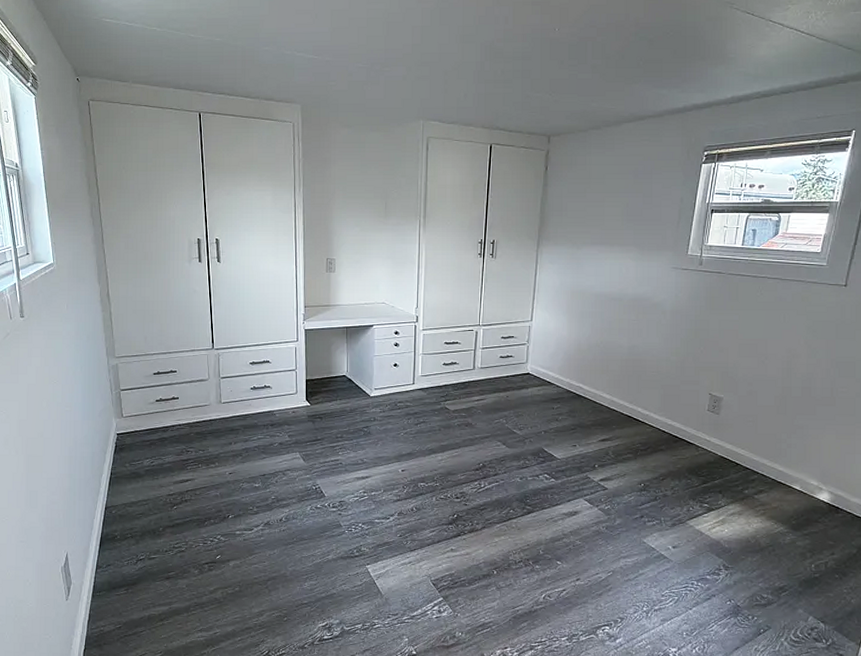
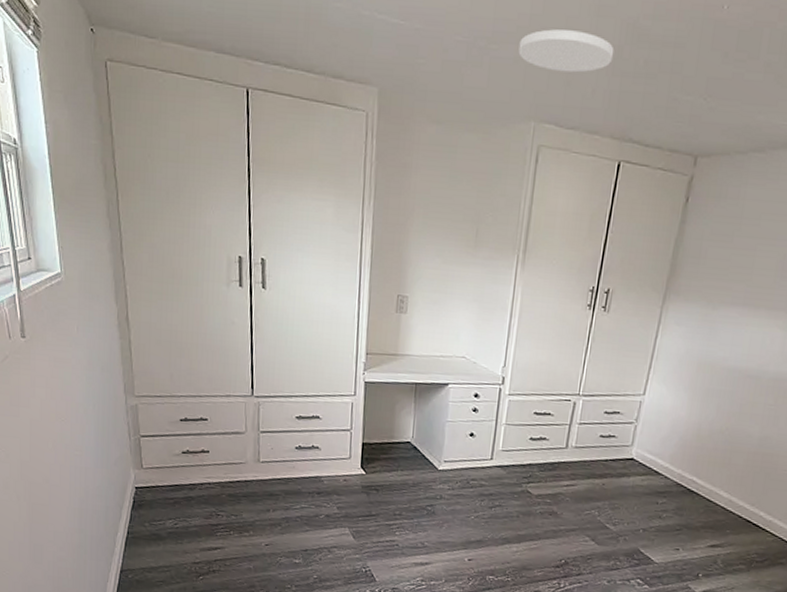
ceiling light: none [406,54,478,83] -> present [518,29,614,73]

